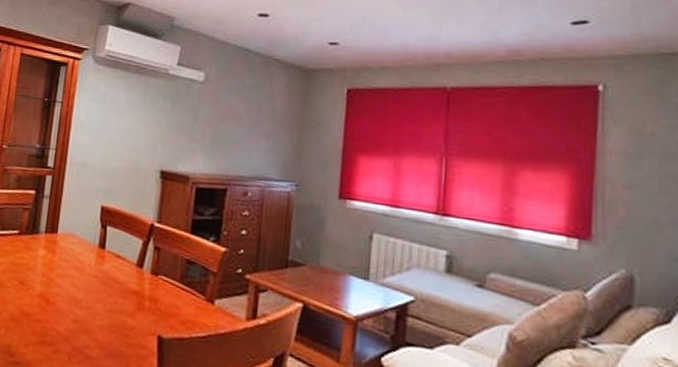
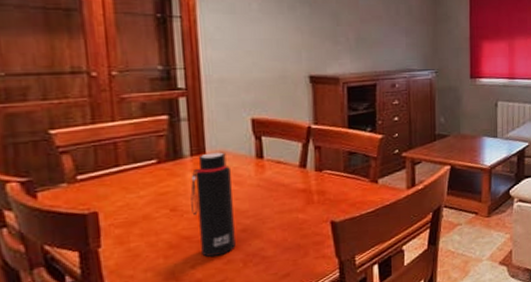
water bottle: none [35,233,75,342] -> present [190,152,236,257]

